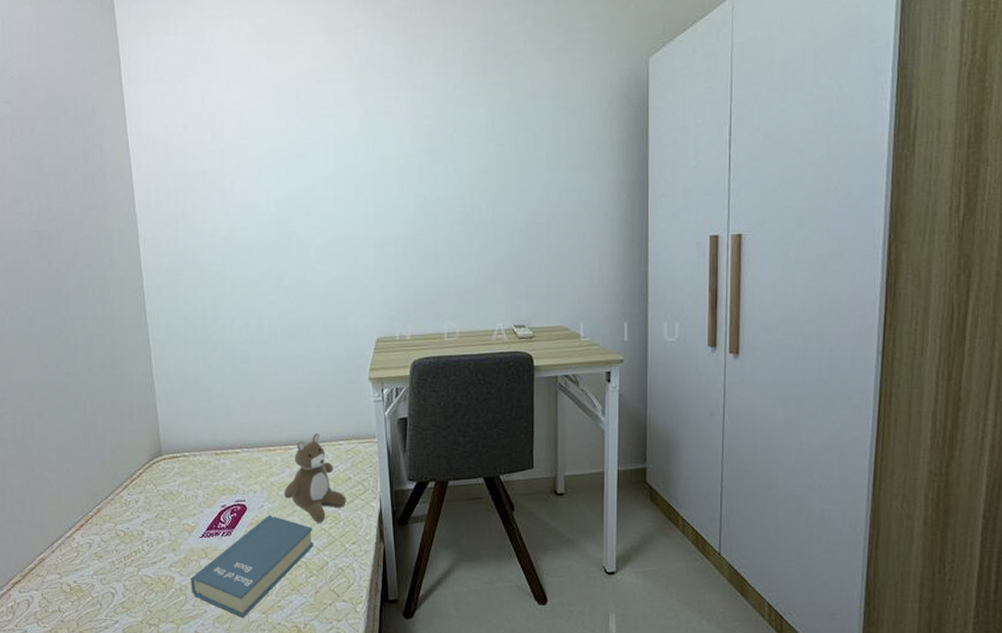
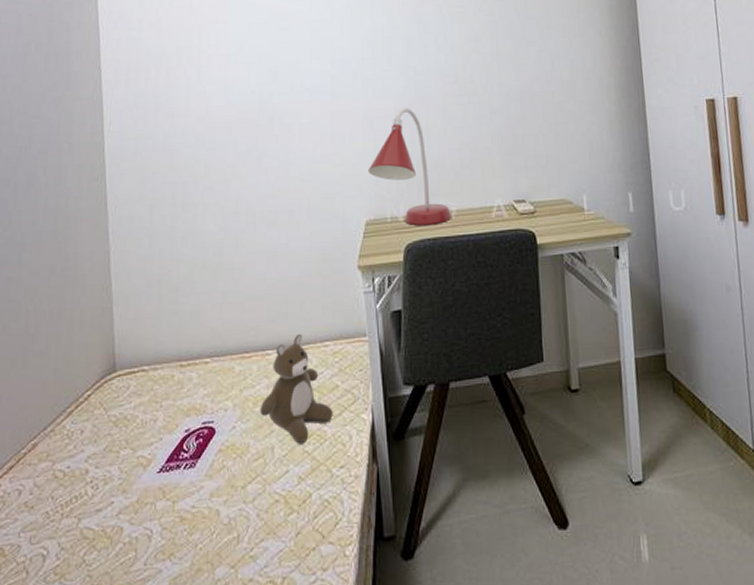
book: present [191,514,314,618] -> none [143,437,295,576]
desk lamp: none [378,235,456,345] -> present [367,107,453,226]

